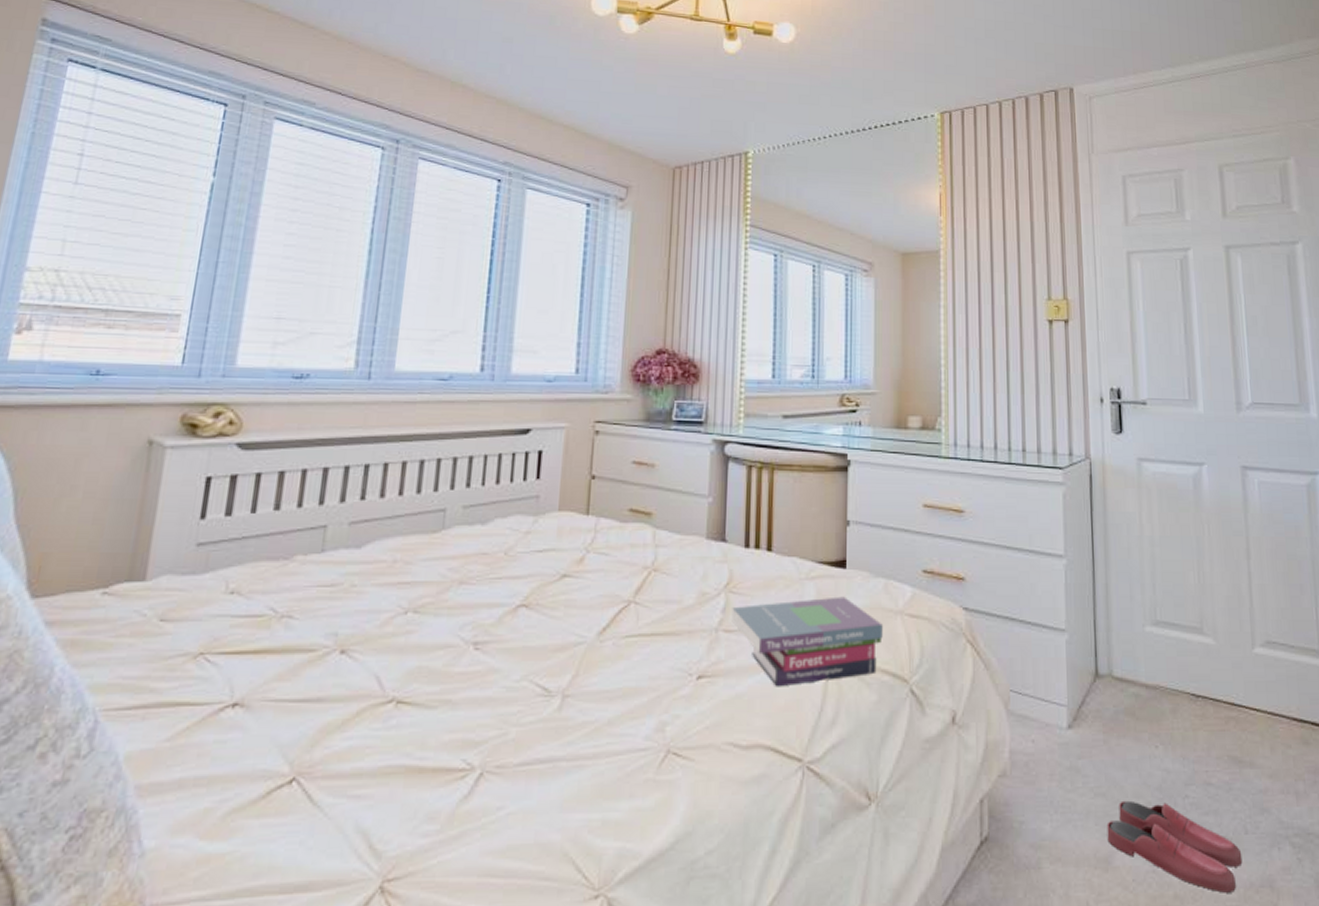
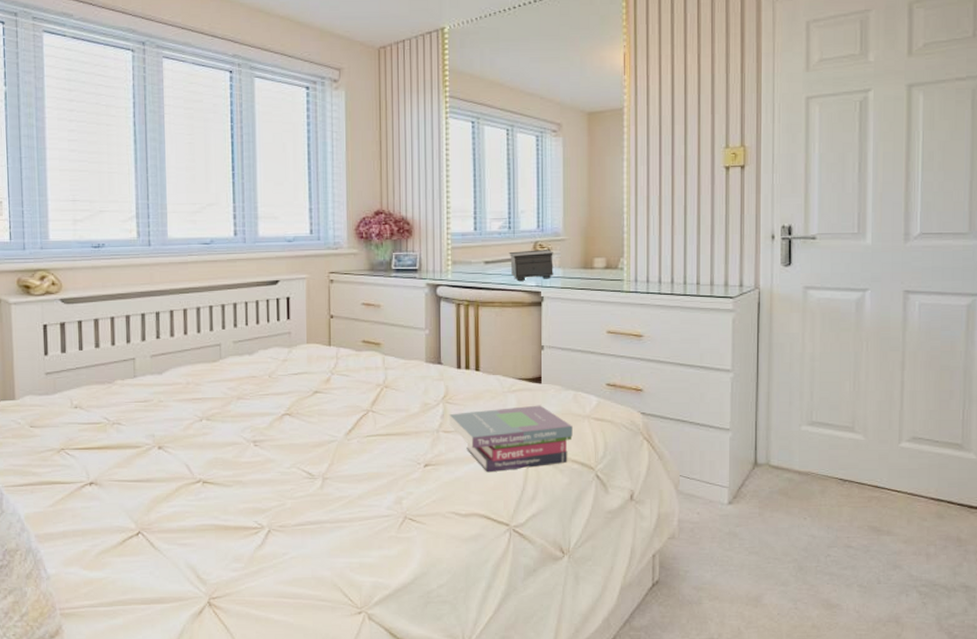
jewelry box: none [811,404,862,440] -> present [509,249,553,281]
slippers: present [1107,800,1243,893] -> none [758,557,874,625]

